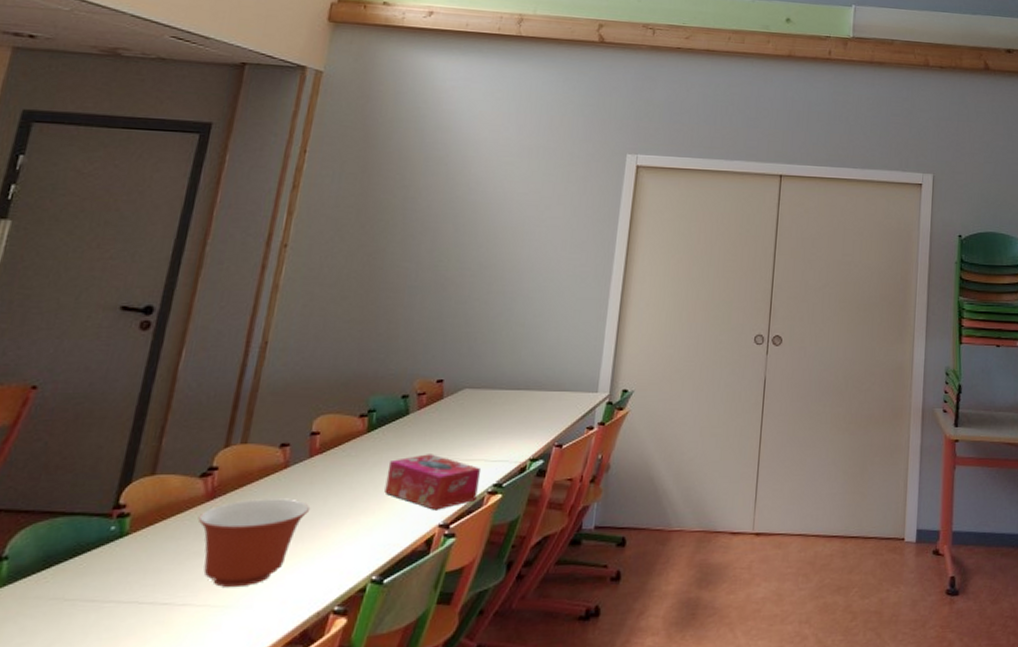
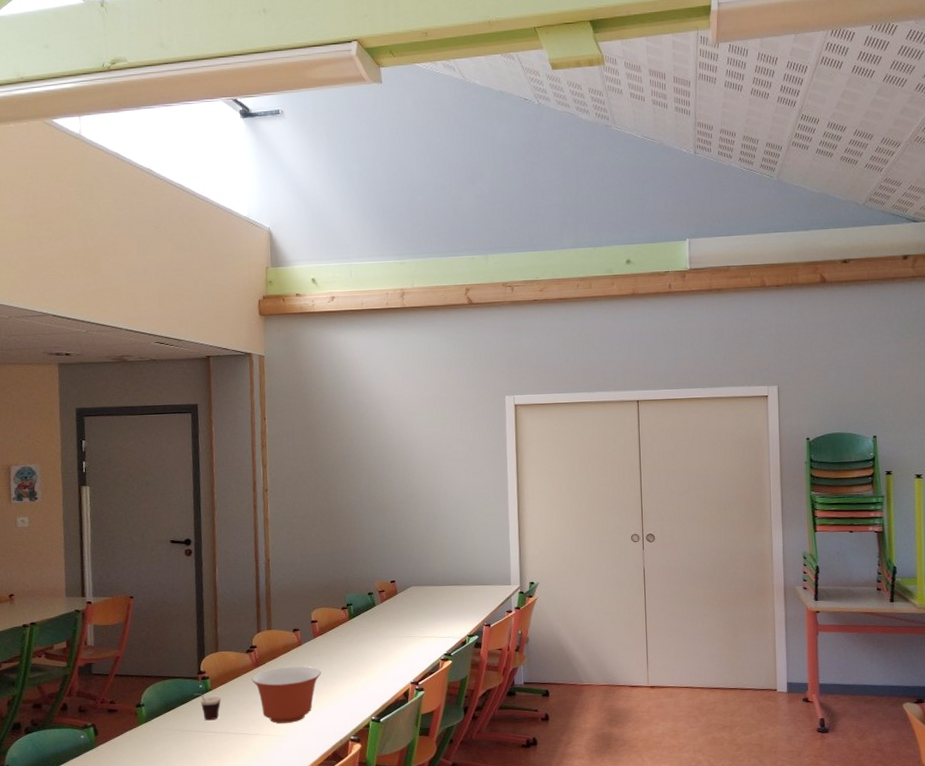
cup: none [95,539,143,583] -> present [192,693,222,721]
tissue box: present [384,454,482,510] -> none [368,633,434,672]

